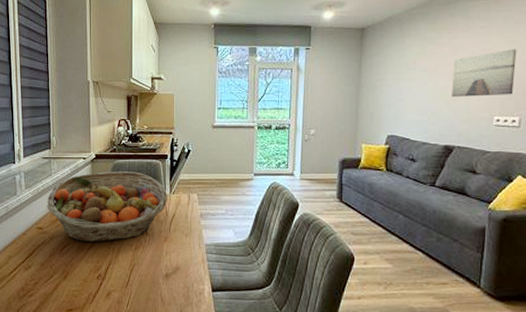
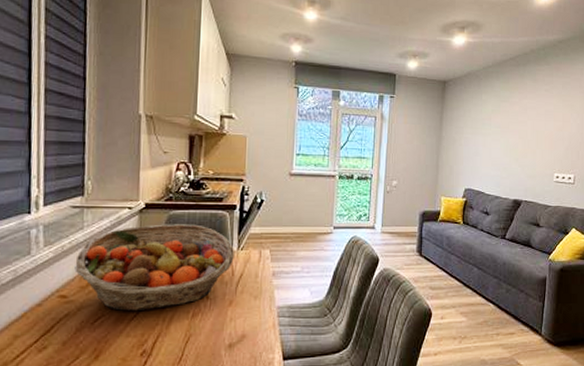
wall art: present [451,49,517,97] -> none [521,112,573,155]

